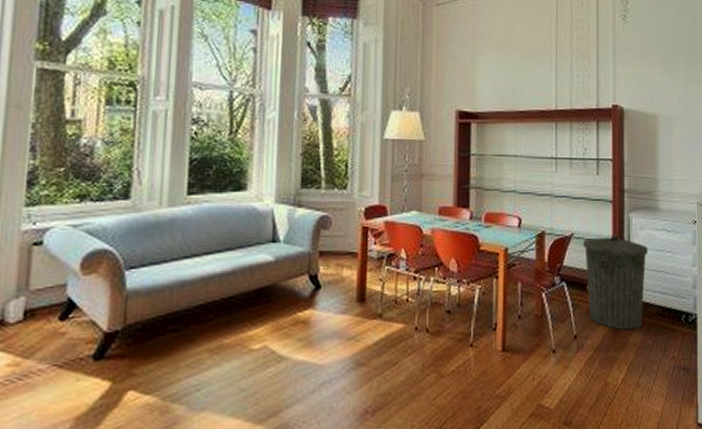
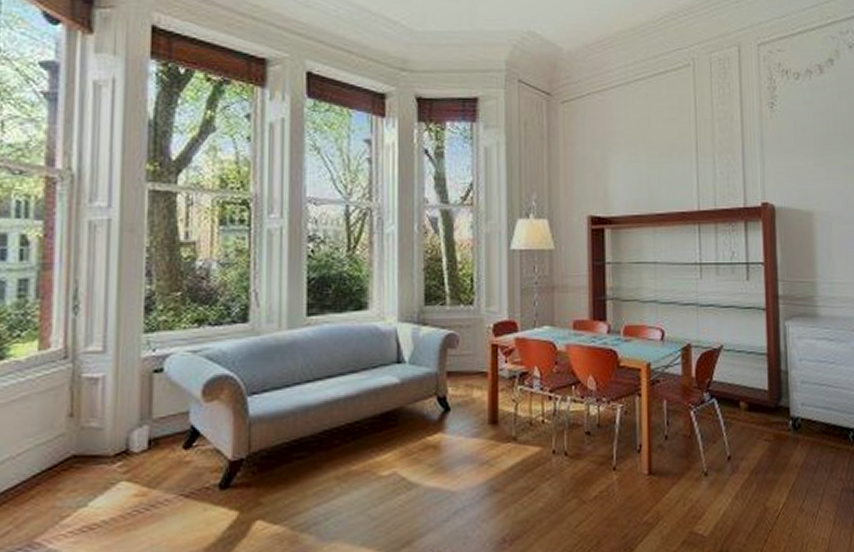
trash can: present [582,234,647,330] -> none [733,345,807,450]

